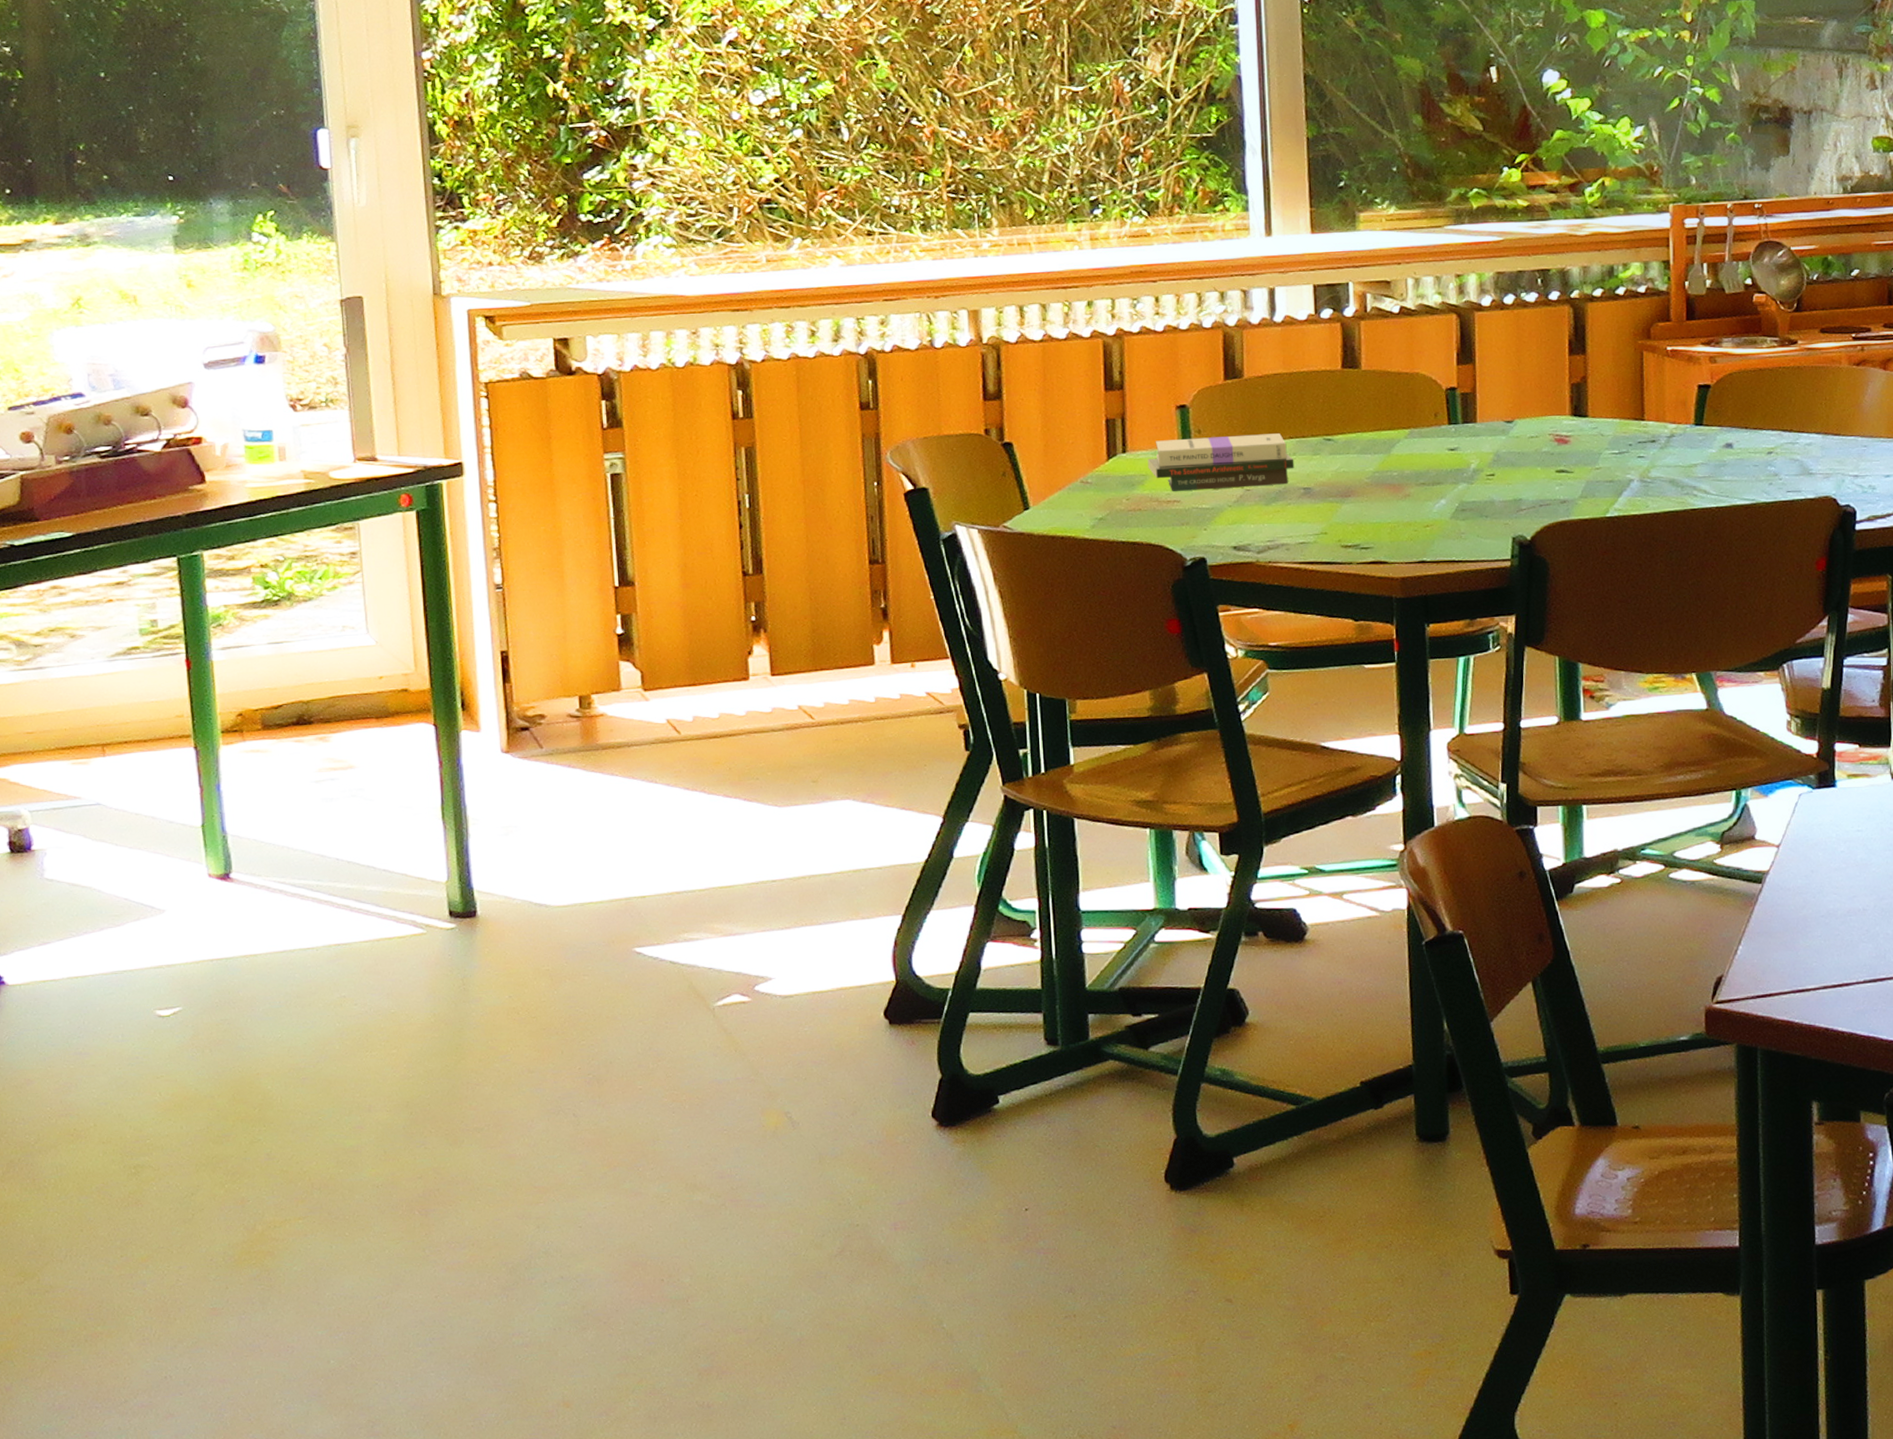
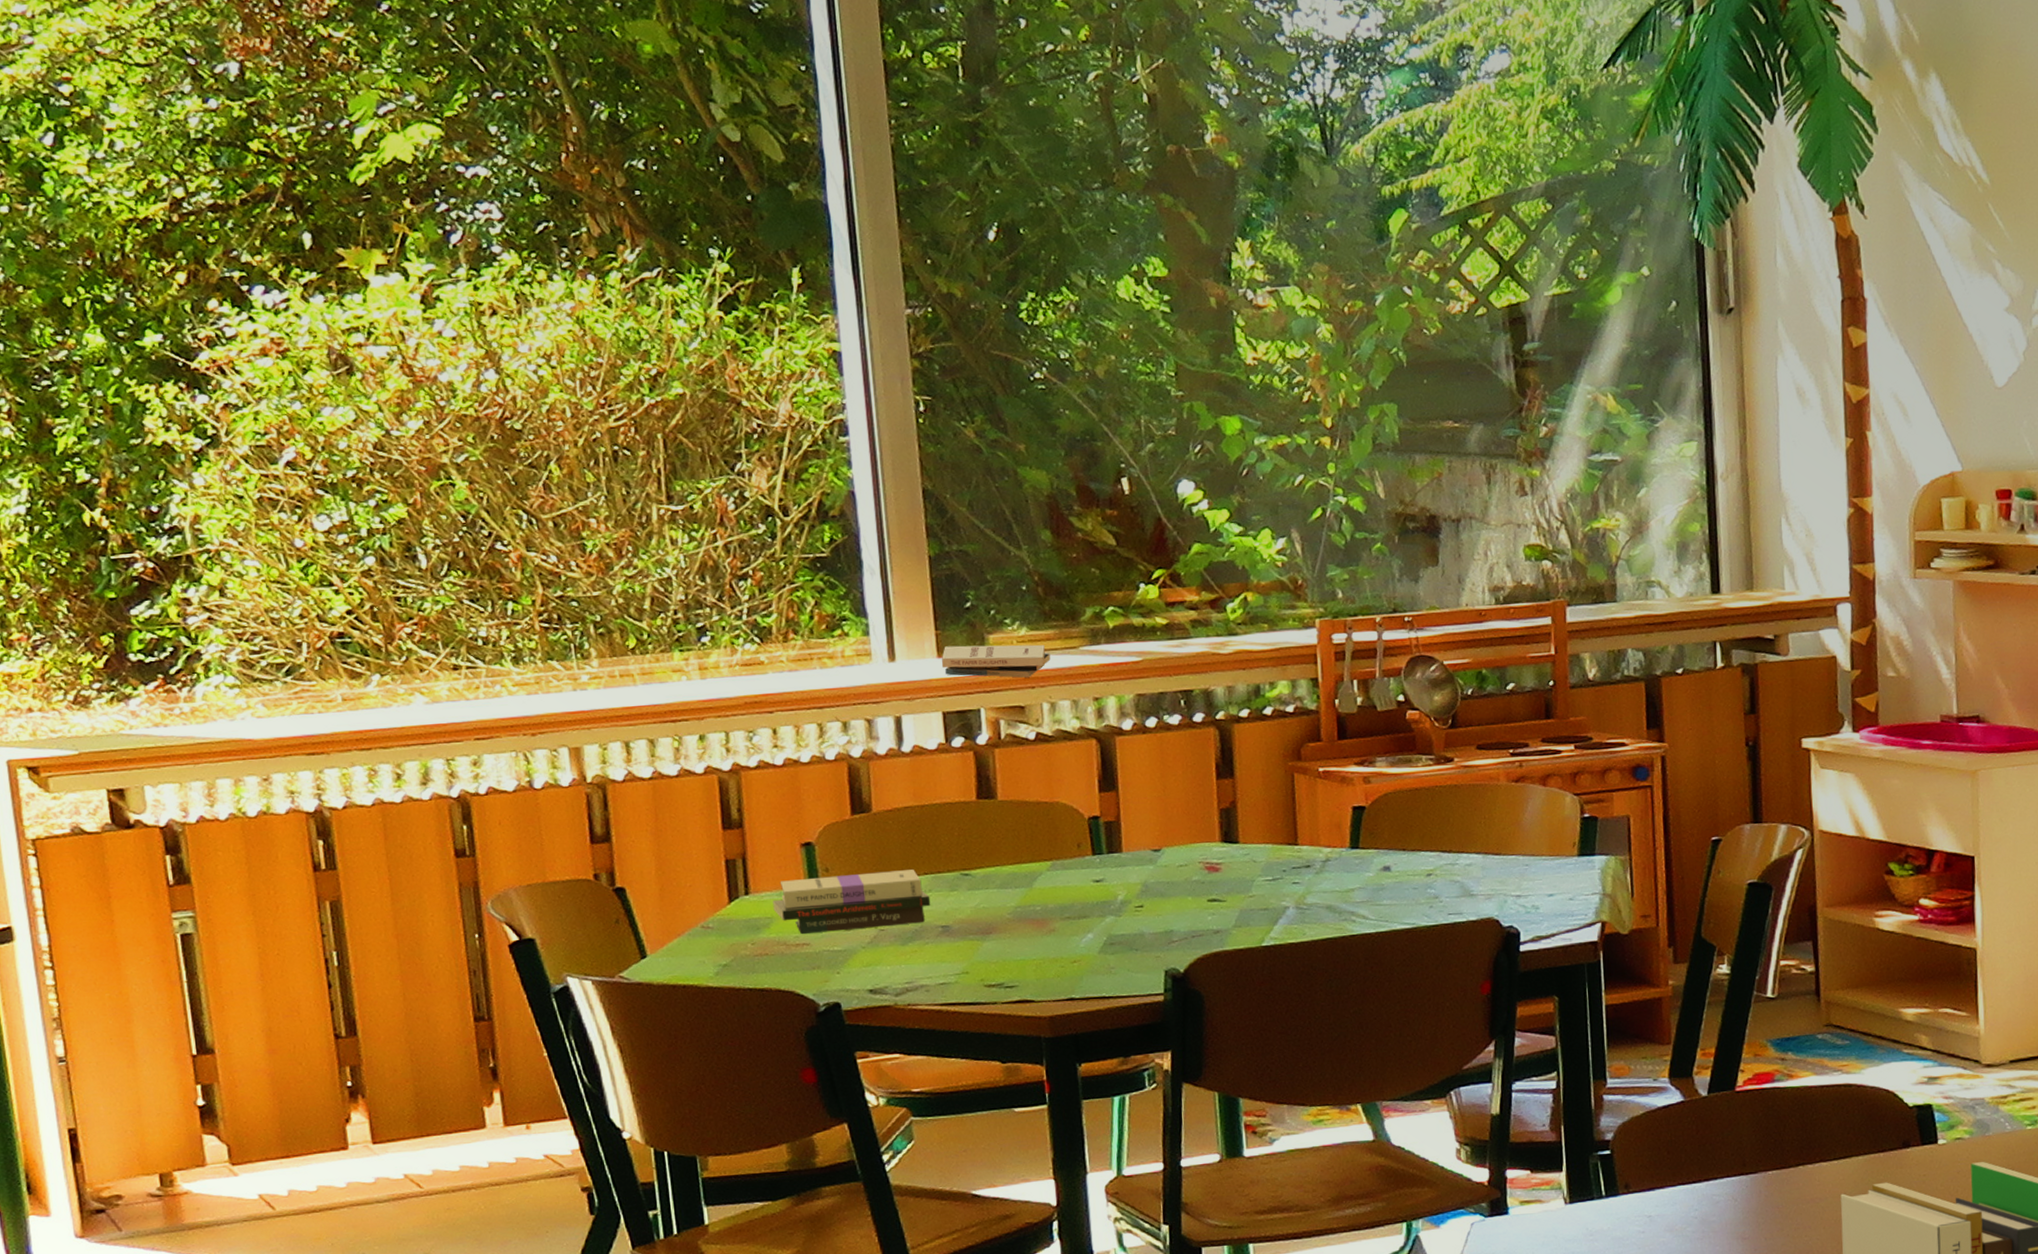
books: none [1314,222,1417,254] -> present [941,644,1051,678]

